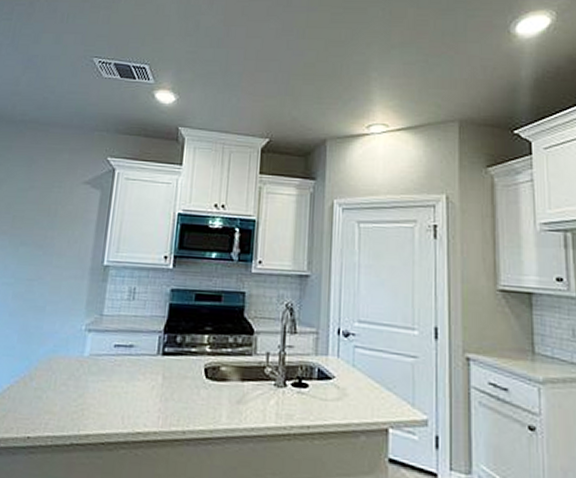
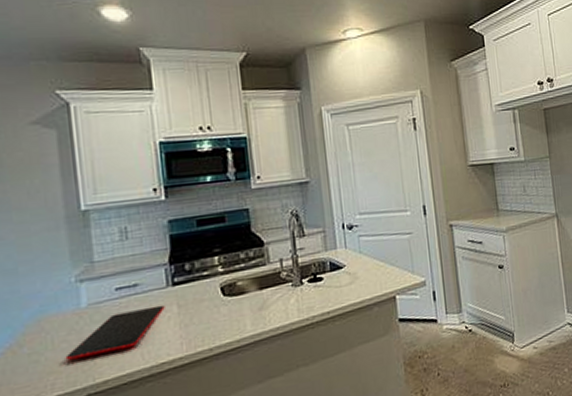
cutting board: none [61,369,151,408] -> present [65,305,165,361]

